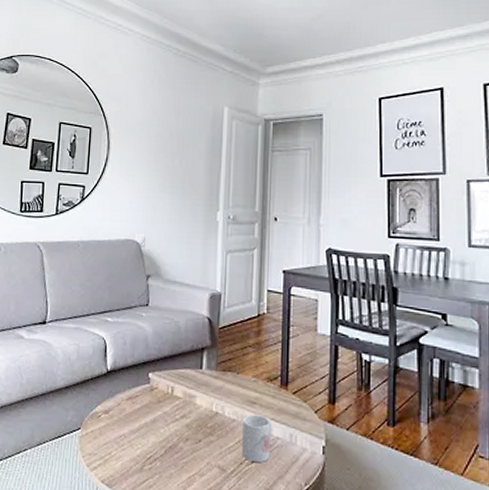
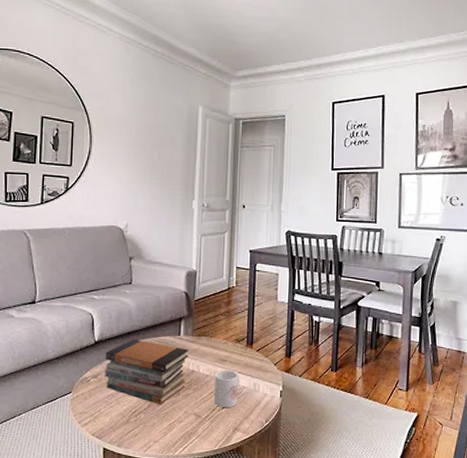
book stack: none [117,370,213,452] -> present [105,339,189,405]

